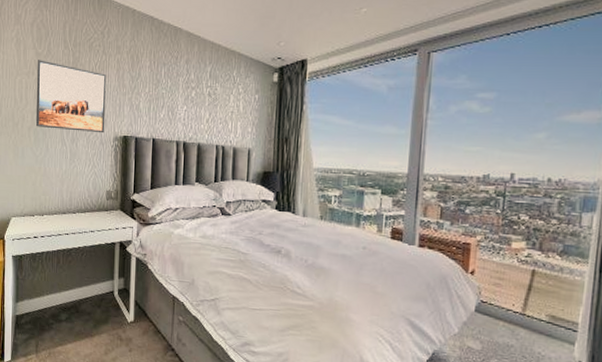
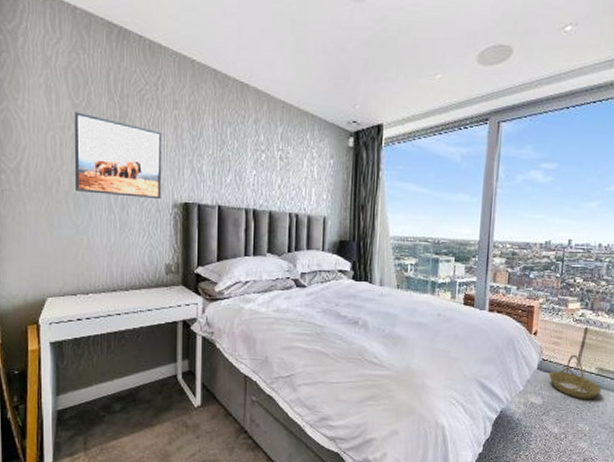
basket: none [489,298,554,350] -> present [549,354,602,399]

